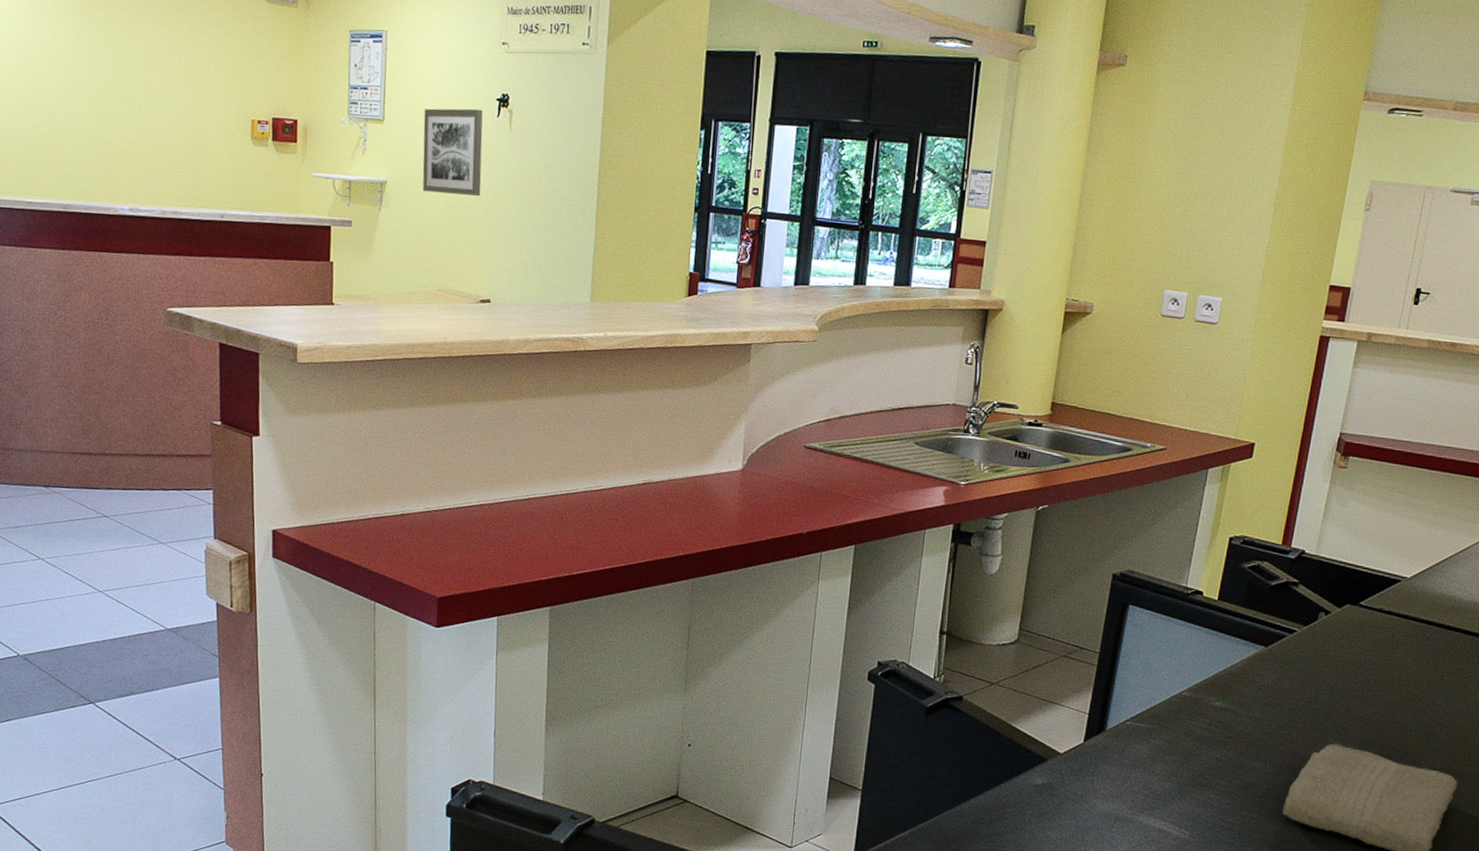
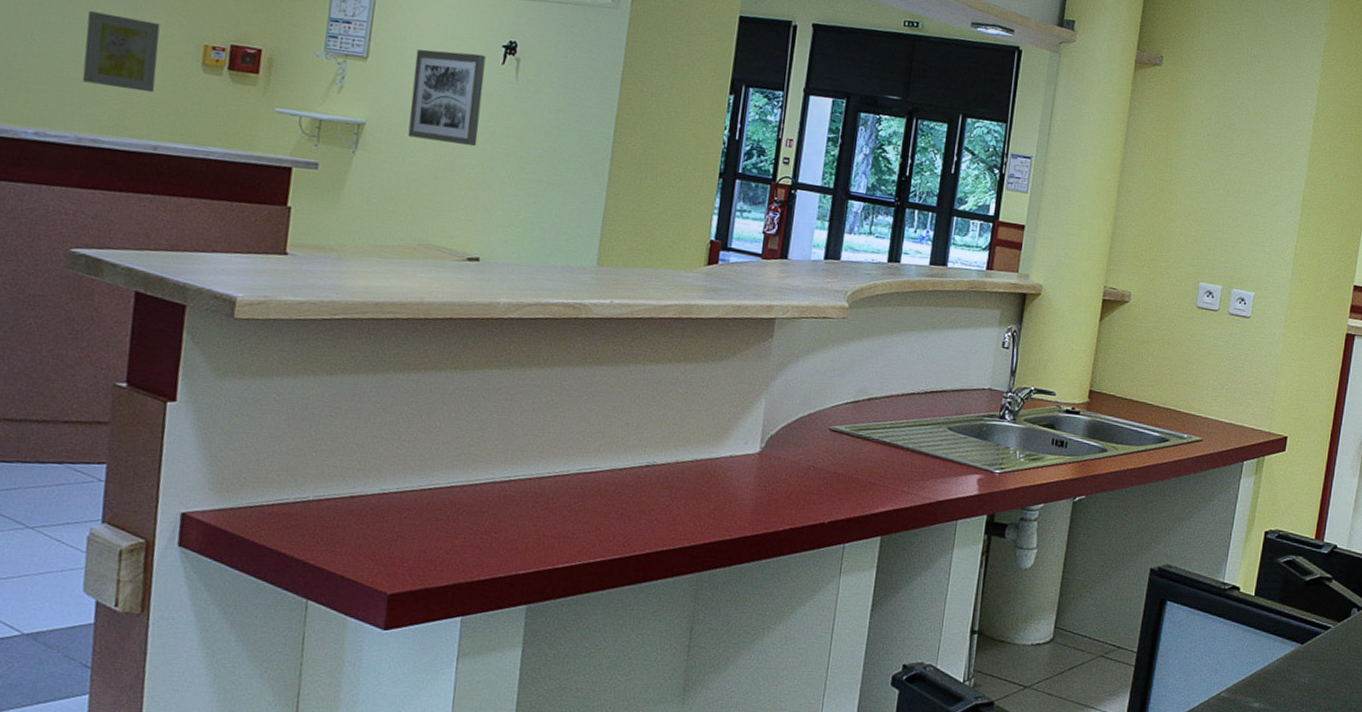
wall art: none [159,97,217,166] -> present [82,11,160,93]

